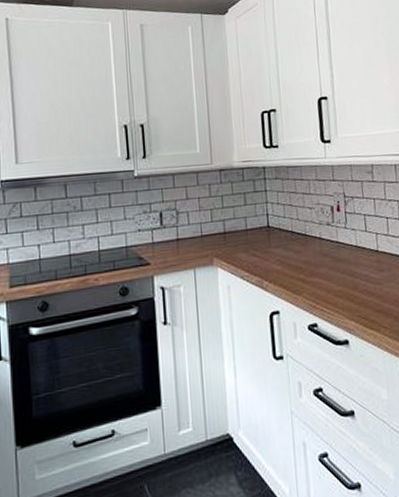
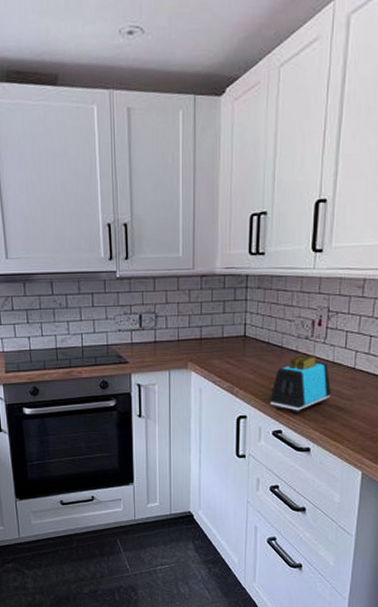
toaster: none [300,241,361,305] -> present [269,355,332,415]

